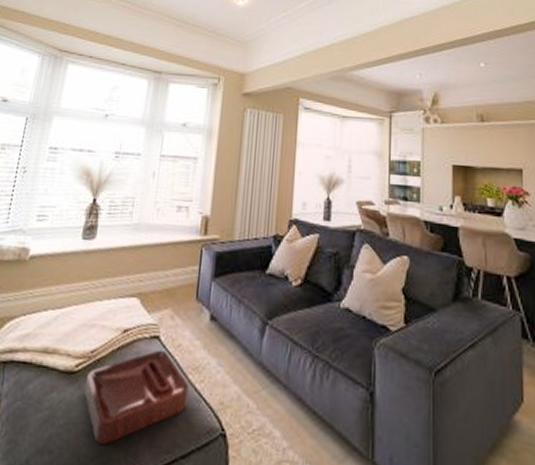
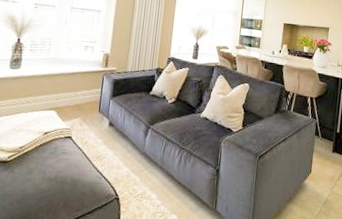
decorative tray: present [84,349,189,445] -> none [16,145,93,207]

